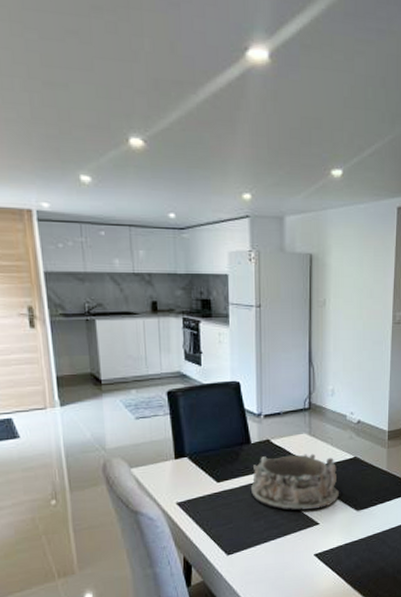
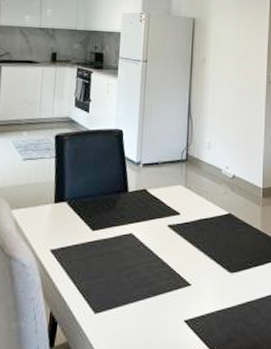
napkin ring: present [250,453,339,511] -> none [124,206,212,268]

